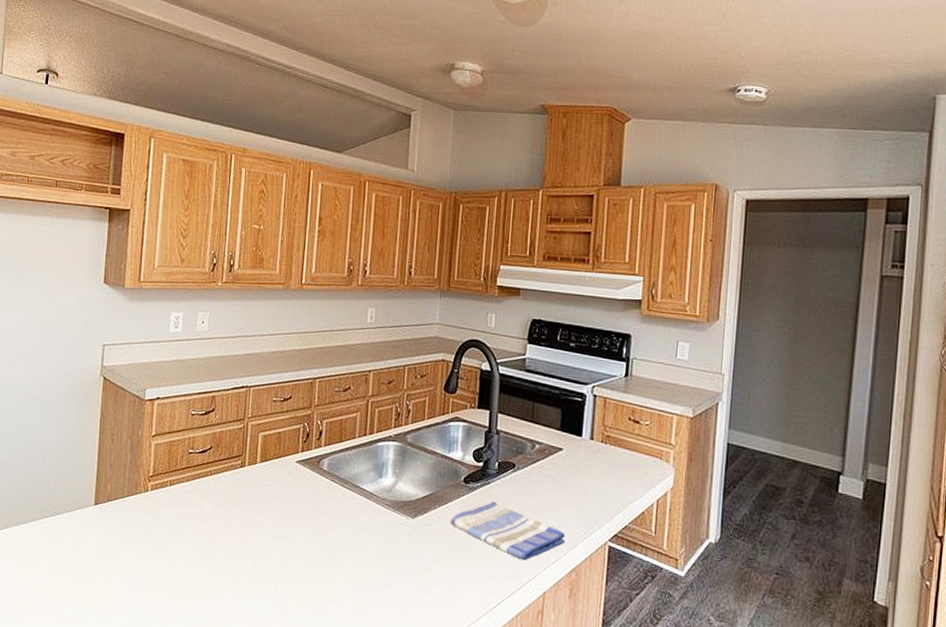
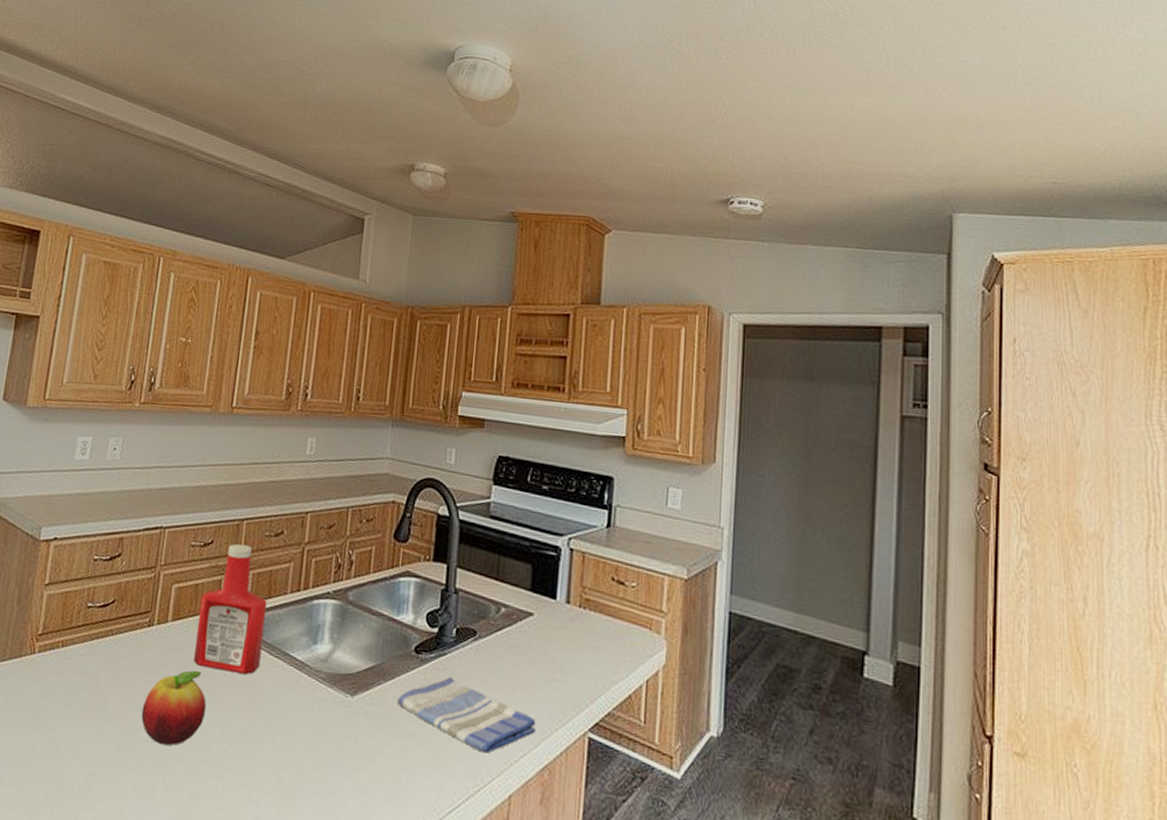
fruit: none [239,501,292,561] -> present [141,670,206,746]
ketchup bottle: none [280,398,340,503] -> present [193,543,268,674]

